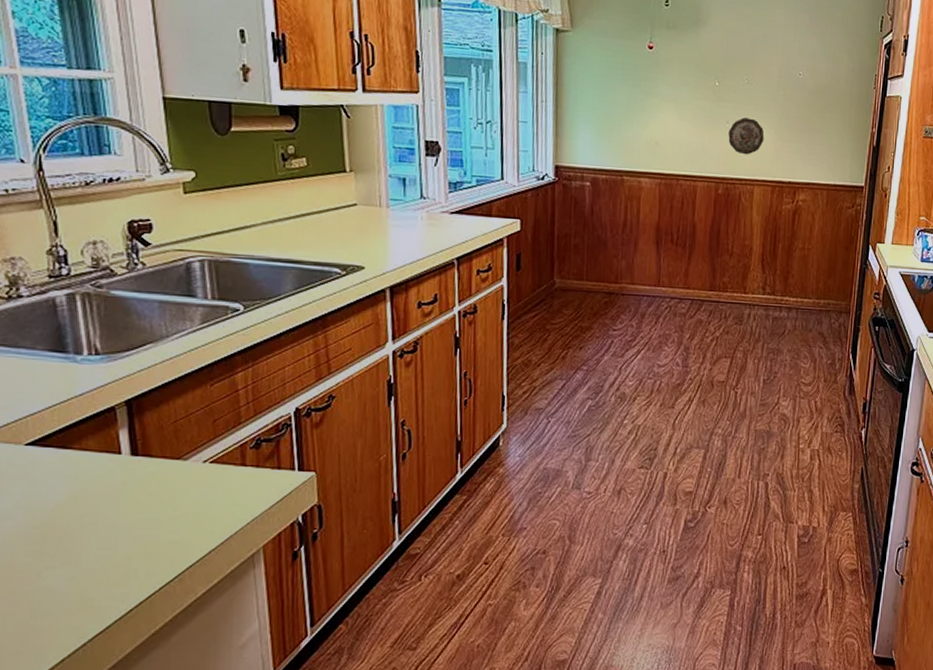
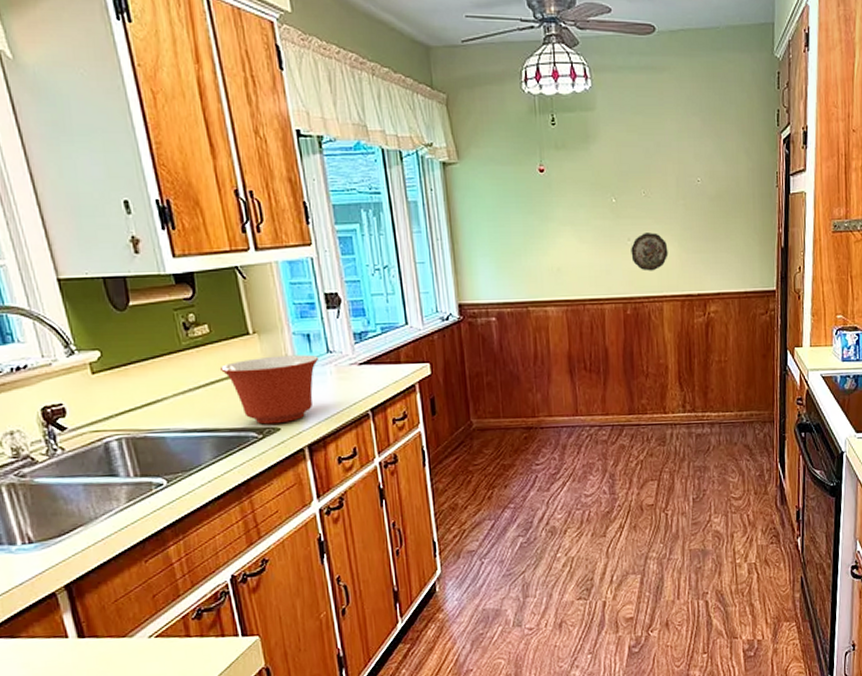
mixing bowl: none [312,195,412,263] -> present [219,354,320,425]

